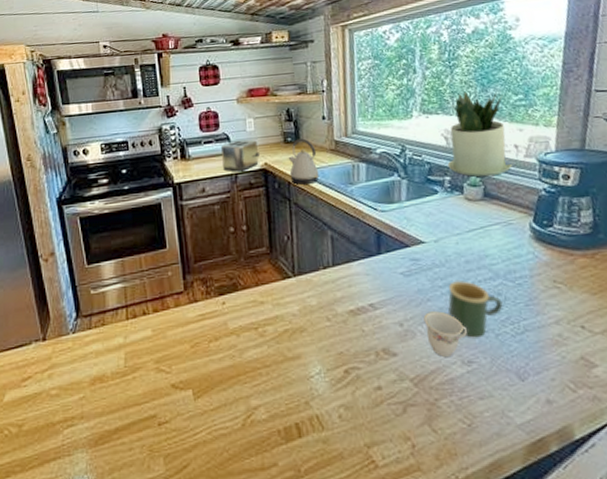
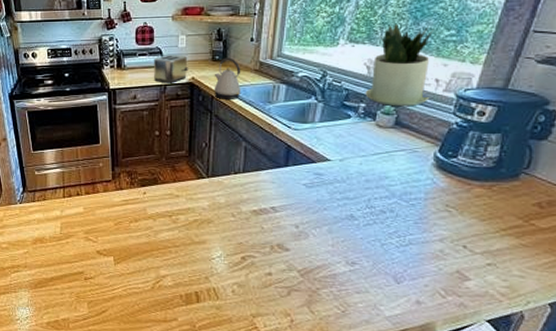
teacup: present [423,311,468,357] -> none [318,219,357,257]
mug: present [447,279,503,338] -> none [341,195,393,245]

